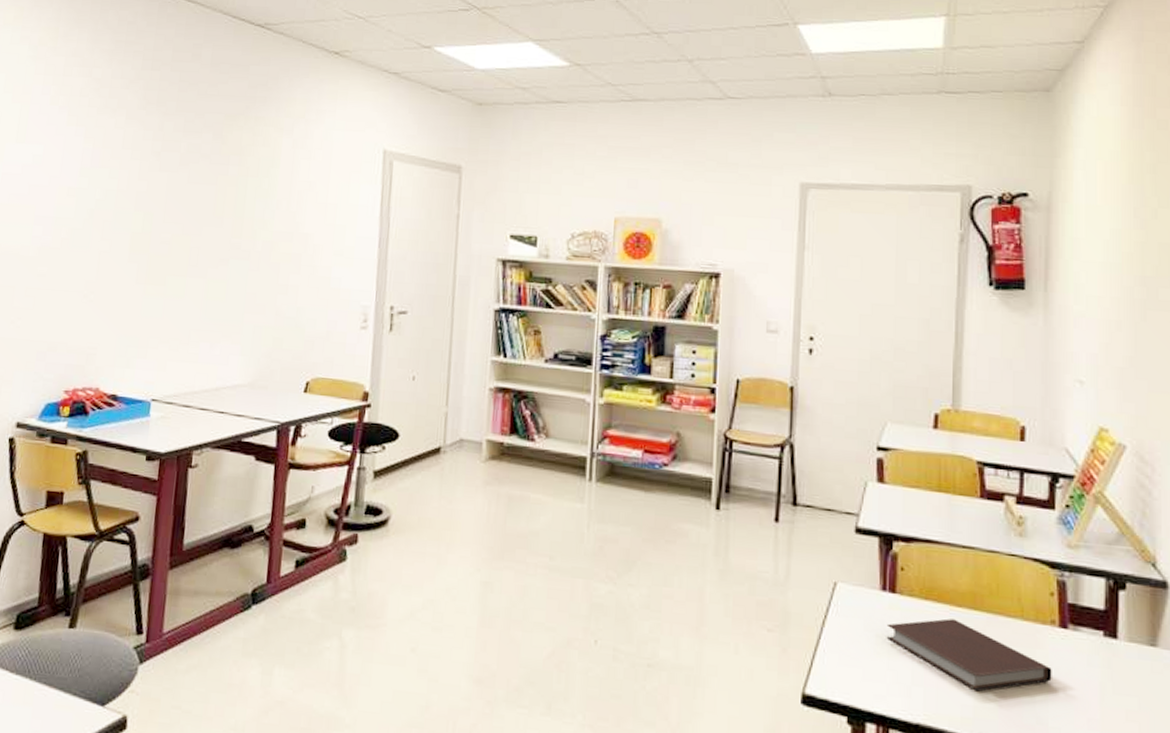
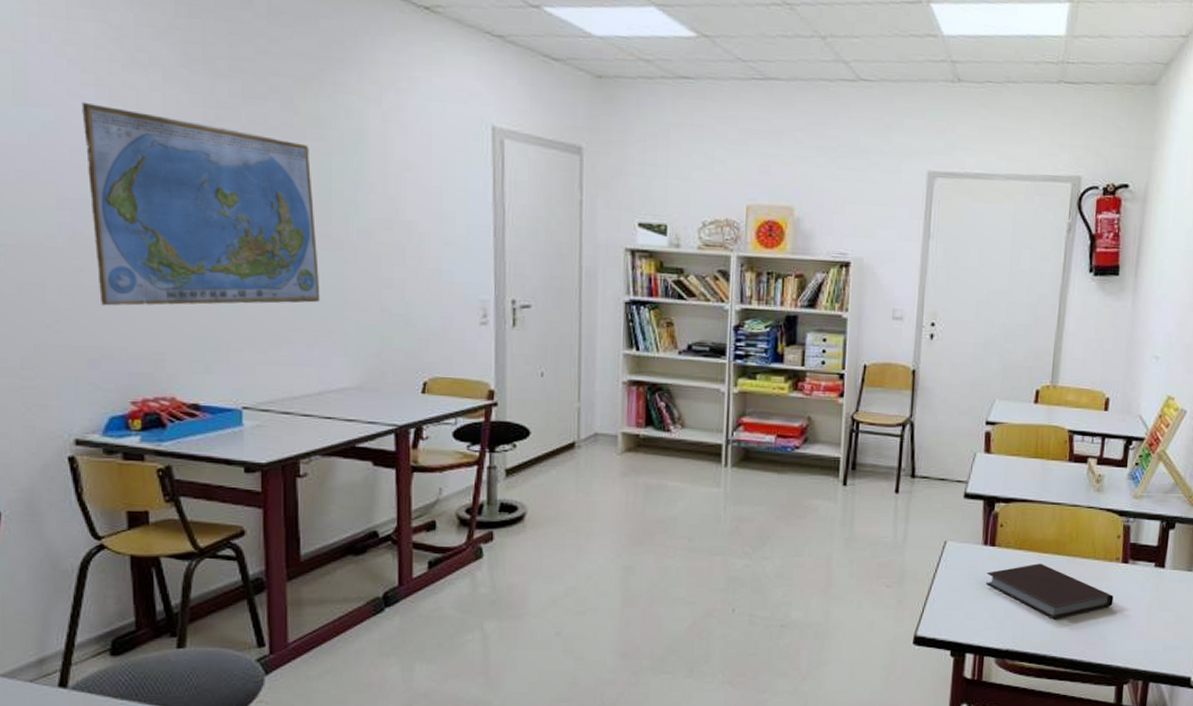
world map: none [53,139,231,306] -> present [81,101,320,306]

